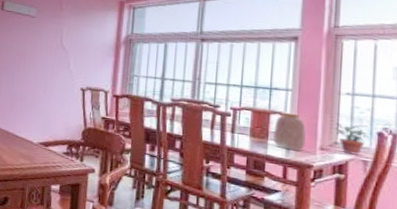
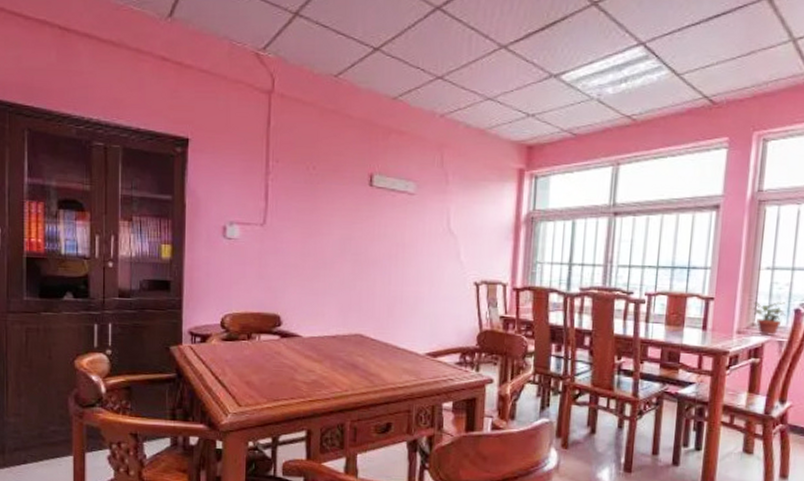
vase: present [273,112,306,152] -> none [689,294,724,337]

